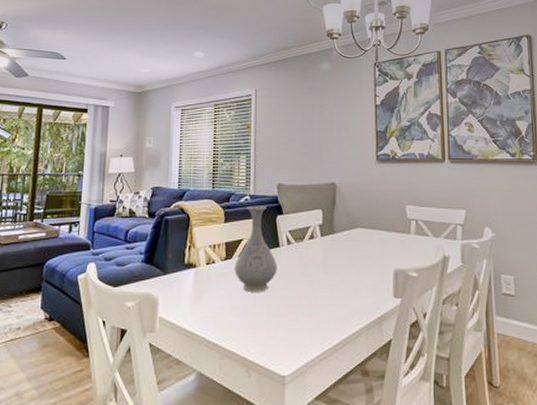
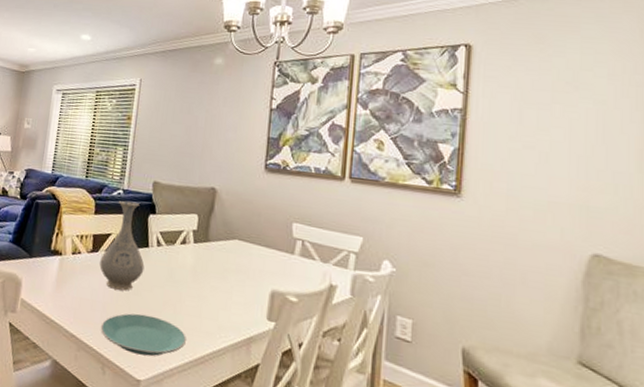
plate: none [241,312,323,351] -> present [100,313,186,357]

